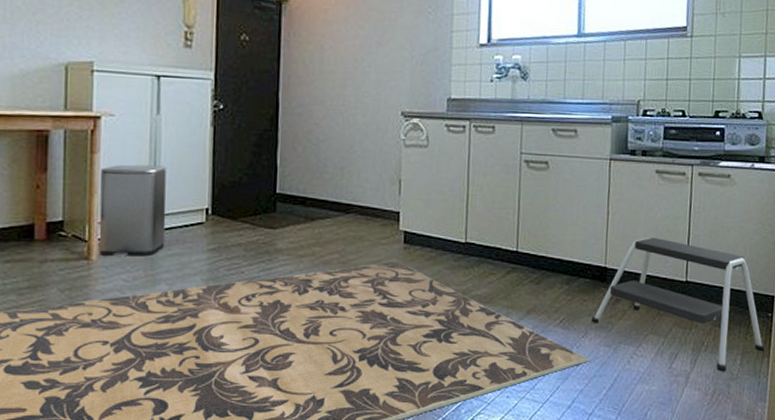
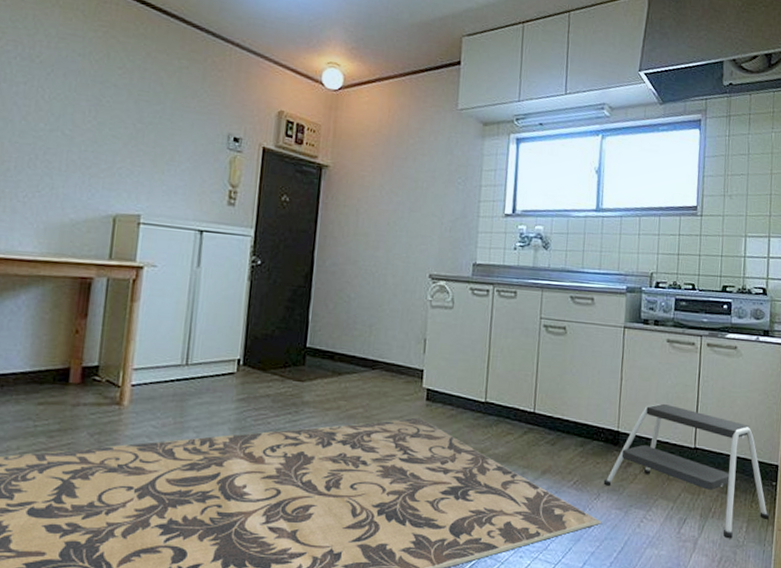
pedal bin: present [98,164,167,257] -> none [131,313,203,404]

